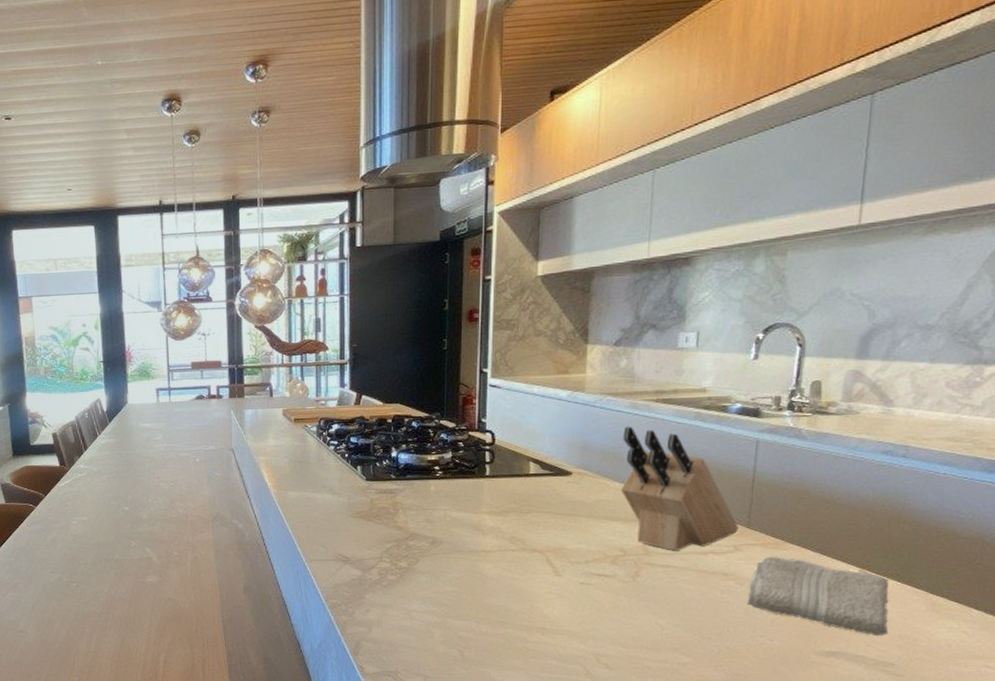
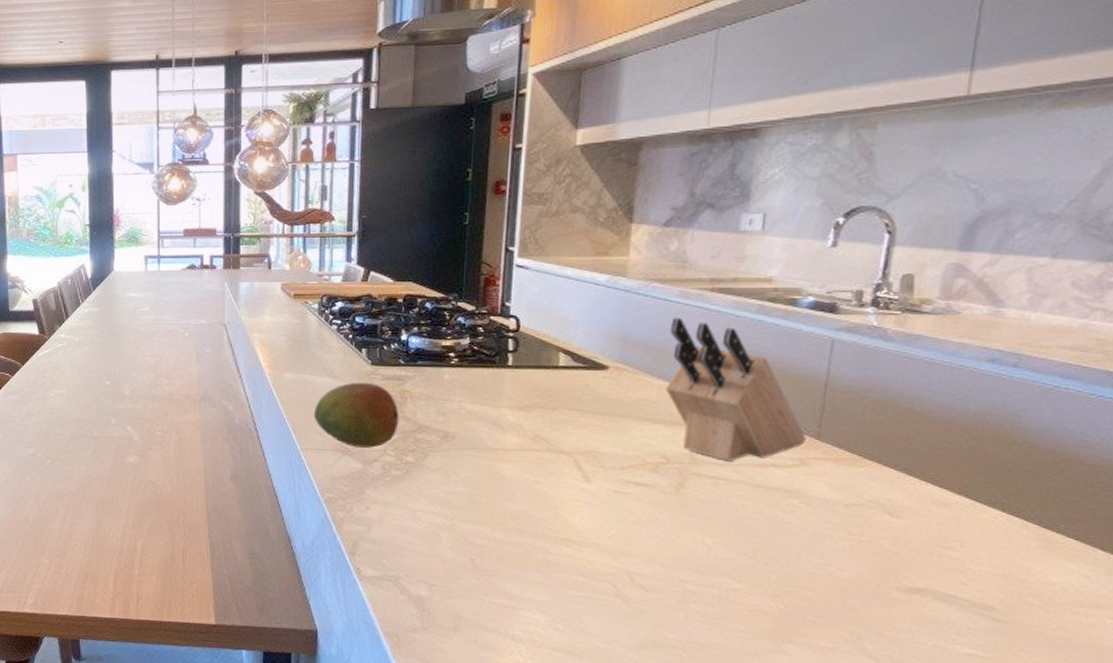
fruit: none [316,496,393,556] -> present [313,382,400,448]
washcloth: present [747,556,889,635] -> none [813,473,991,573]

